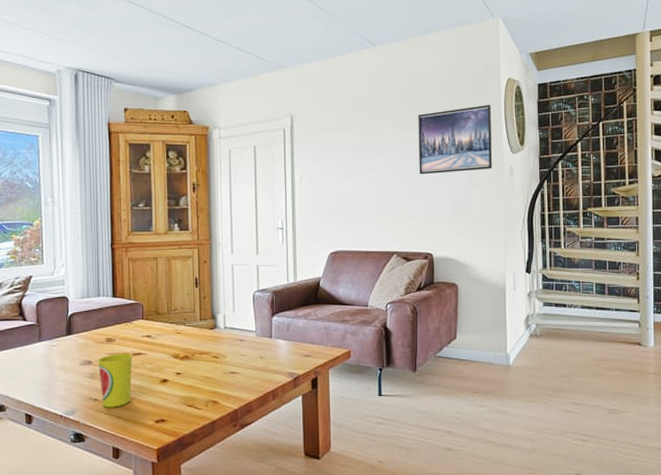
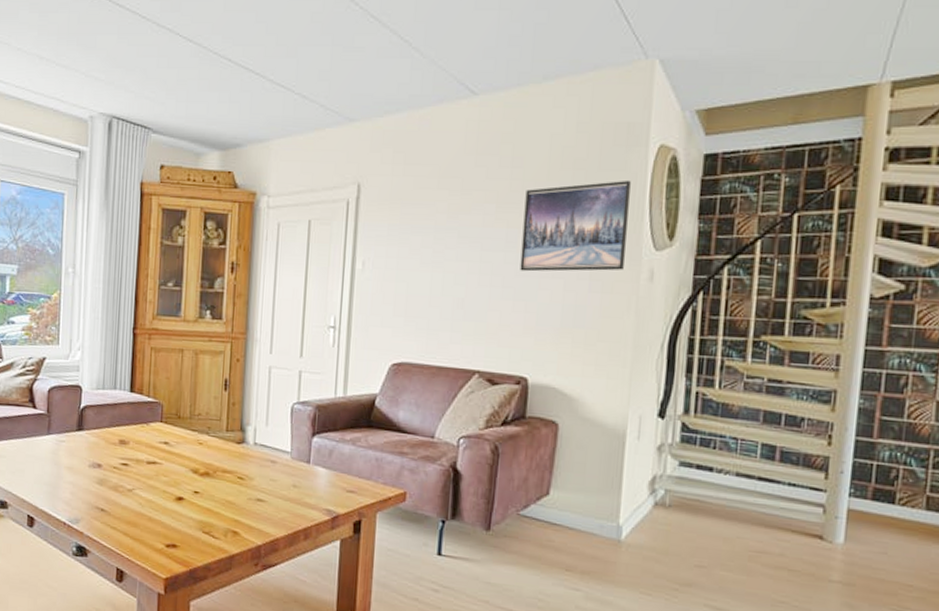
cup: present [98,353,133,408] -> none [108,458,147,523]

